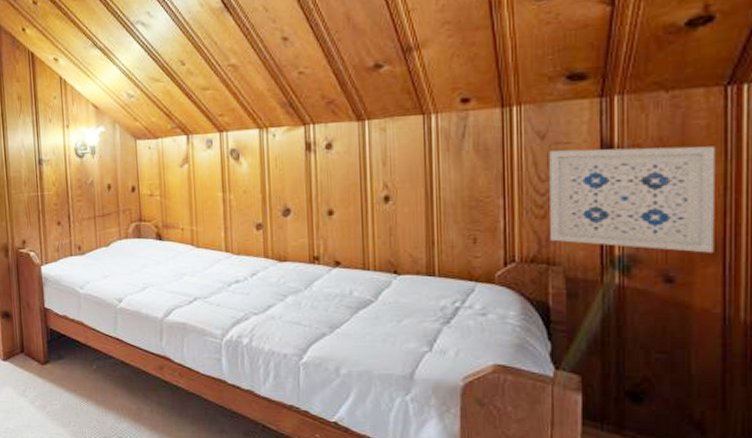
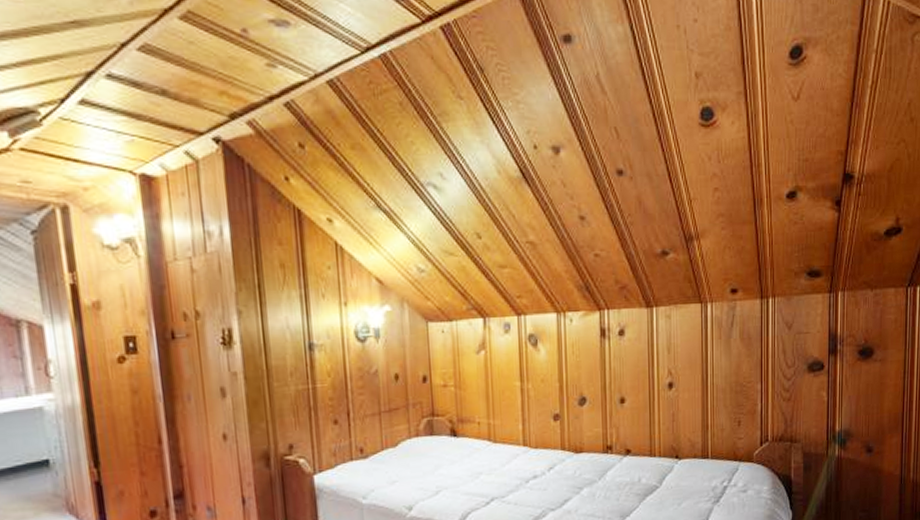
wall art: present [549,146,716,253] -> none [794,337,900,426]

